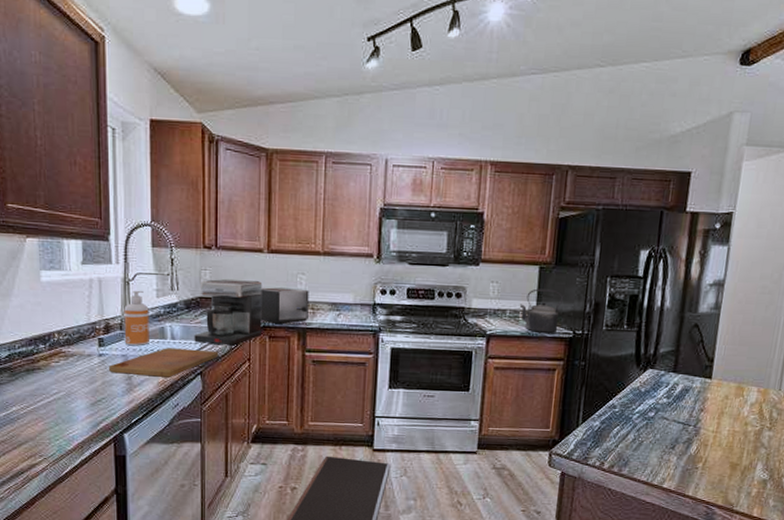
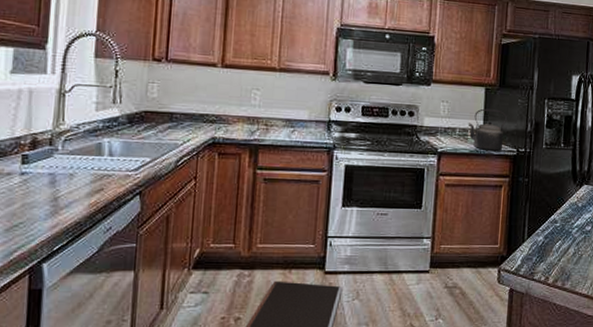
cutting board: present [108,348,219,377] -> none [30,165,162,198]
soap dispenser: present [124,290,149,346] -> none [53,102,86,164]
coffee maker: present [194,278,263,346] -> none [135,92,214,163]
toaster: present [260,286,309,325] -> none [210,102,263,141]

